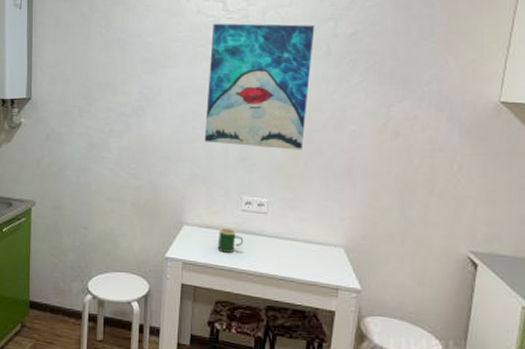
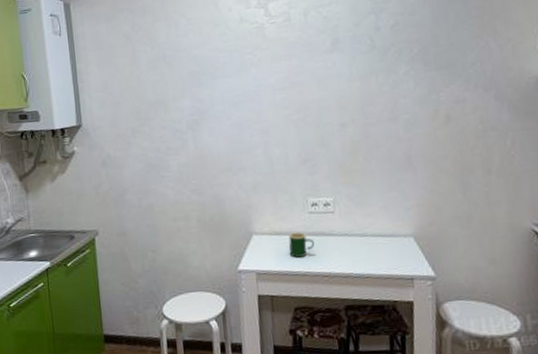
wall art: present [204,23,315,150] -> none [257,20,361,149]

